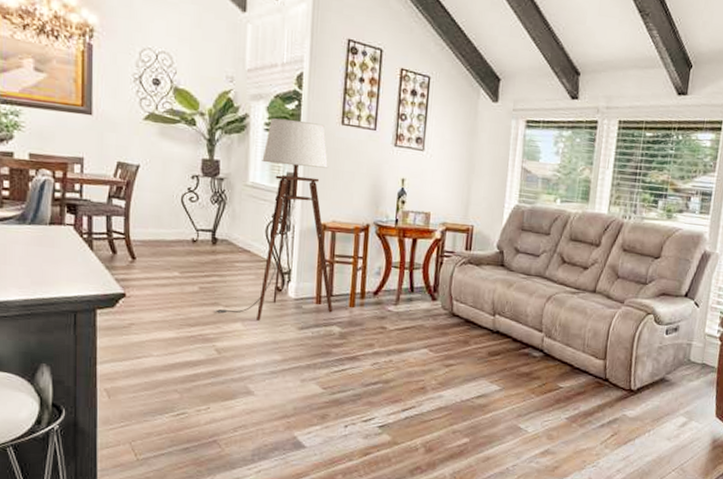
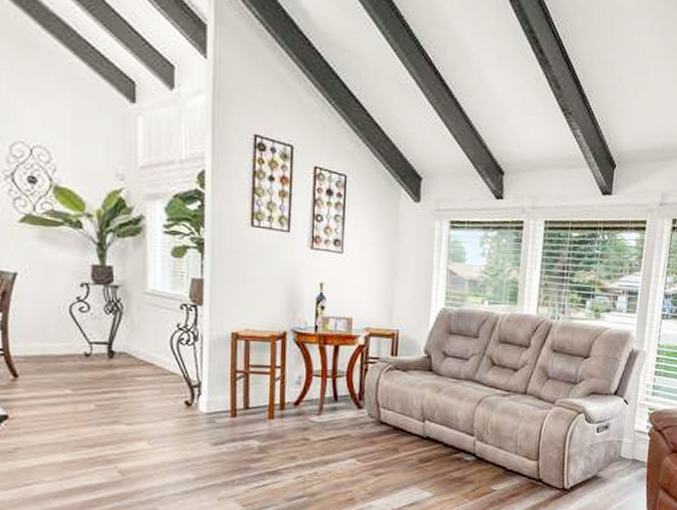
floor lamp: present [214,118,333,321] -> none [115,220,251,438]

